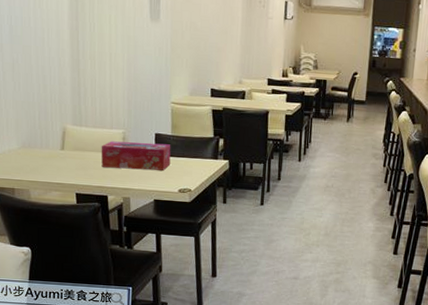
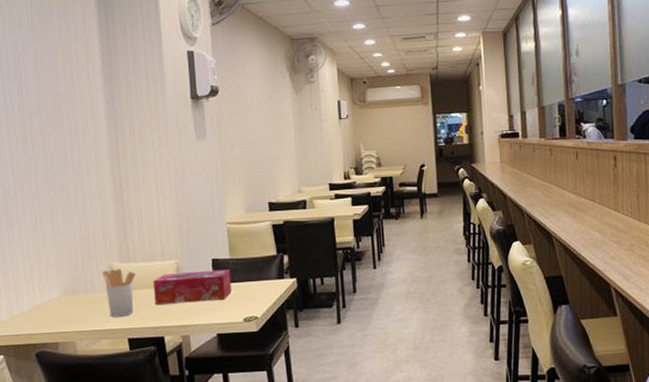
utensil holder: none [57,130,86,174] -> present [102,269,136,317]

